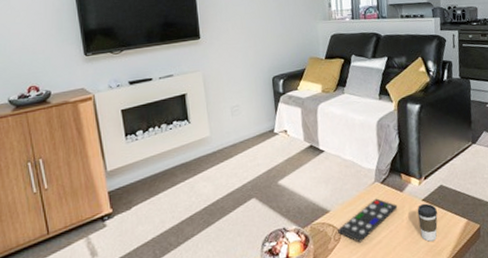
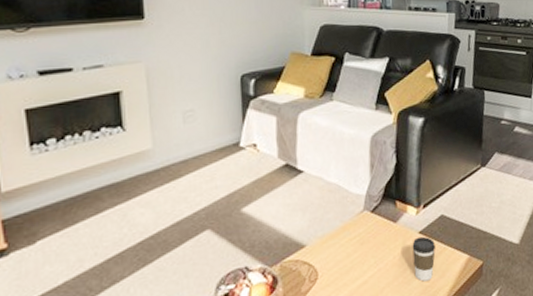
remote control: present [338,198,398,243] -> none [314,230,390,284]

